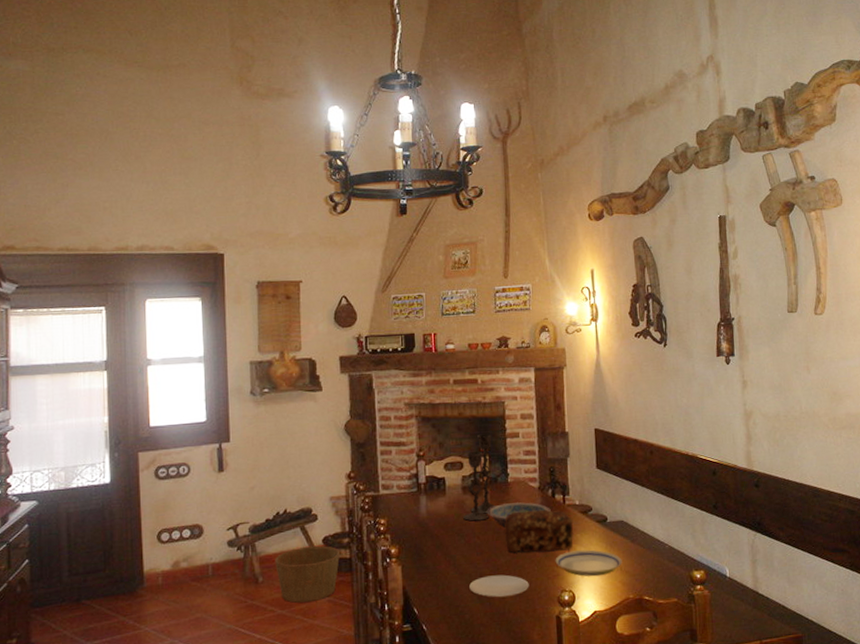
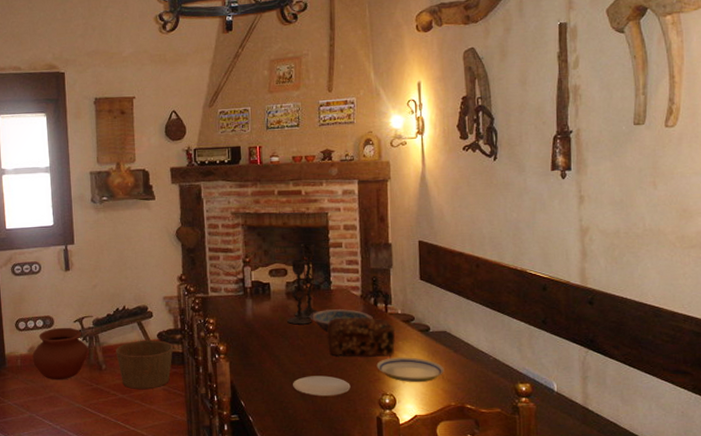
clay pot: none [176,536,242,599] -> present [32,327,88,380]

